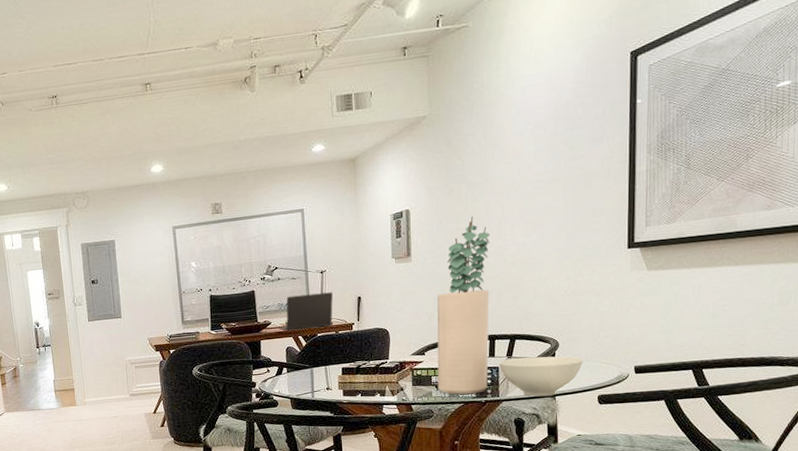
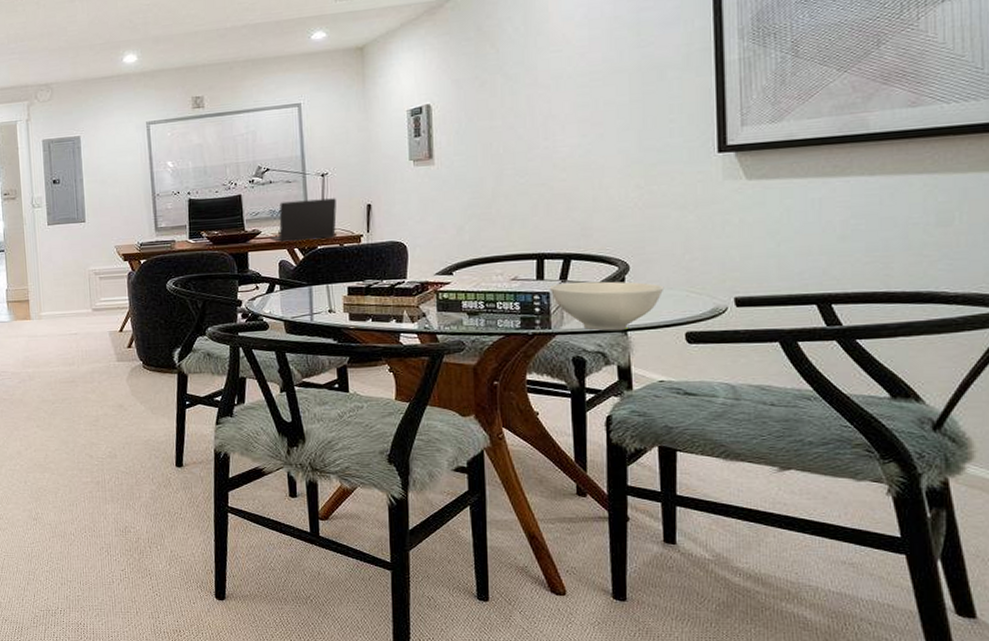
vase: present [437,216,490,395] -> none [467,113,536,325]

